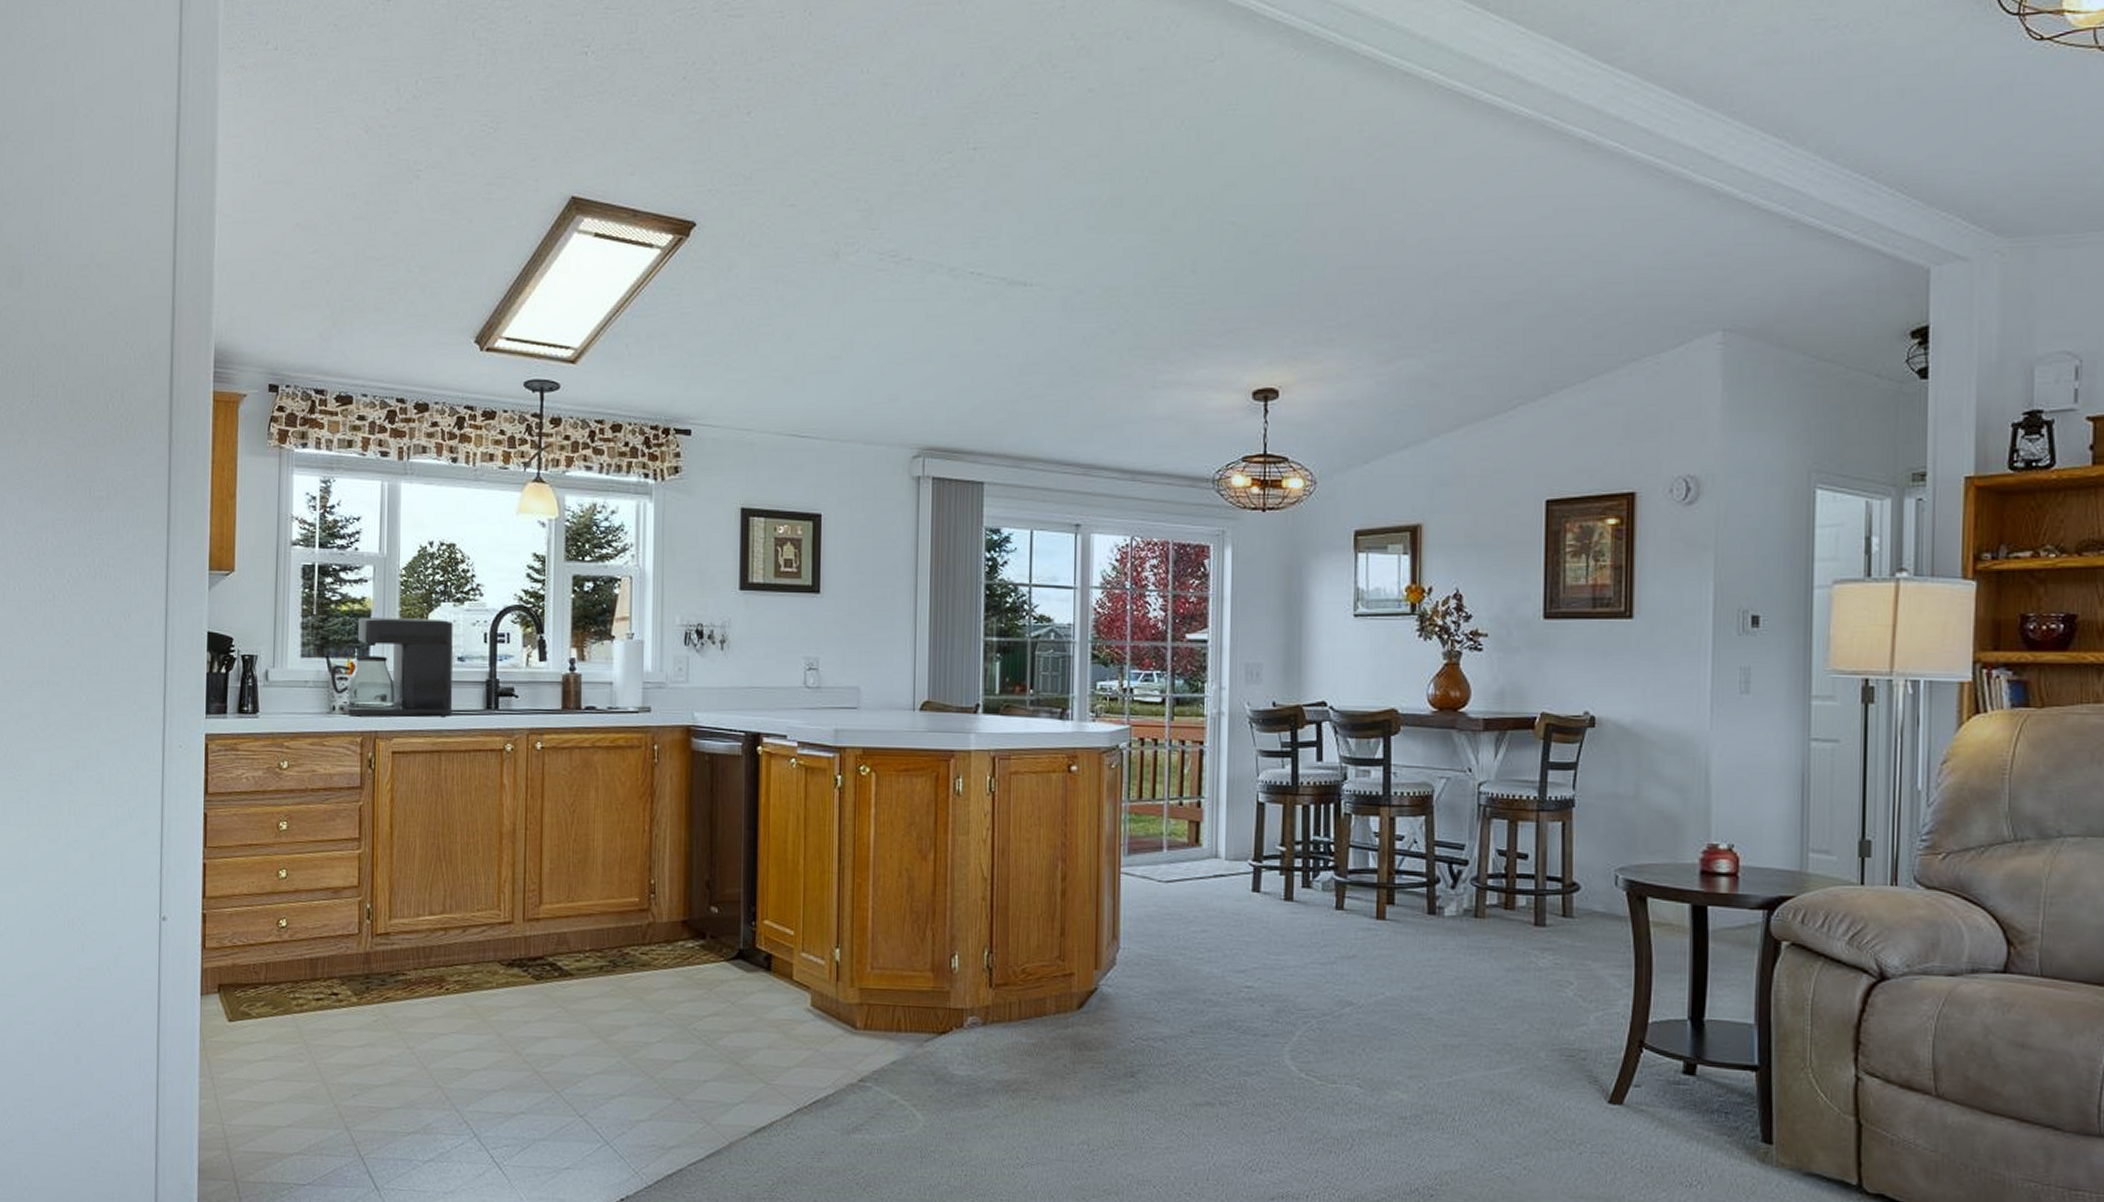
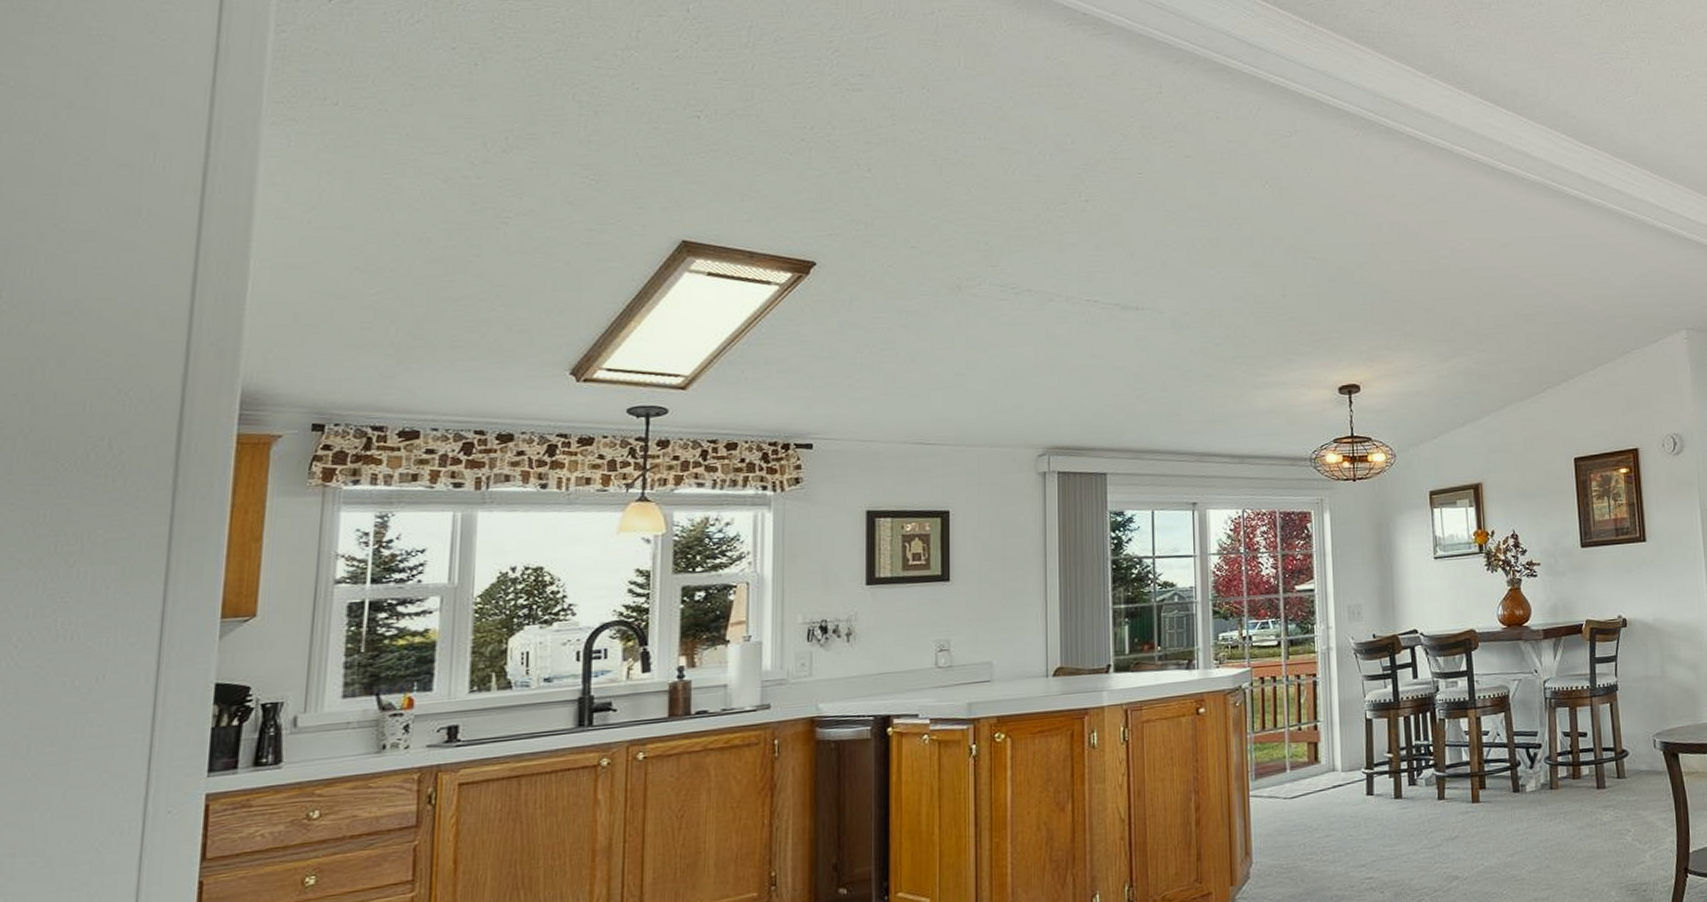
coffee maker: present [330,617,453,719] -> none [380,642,539,754]

